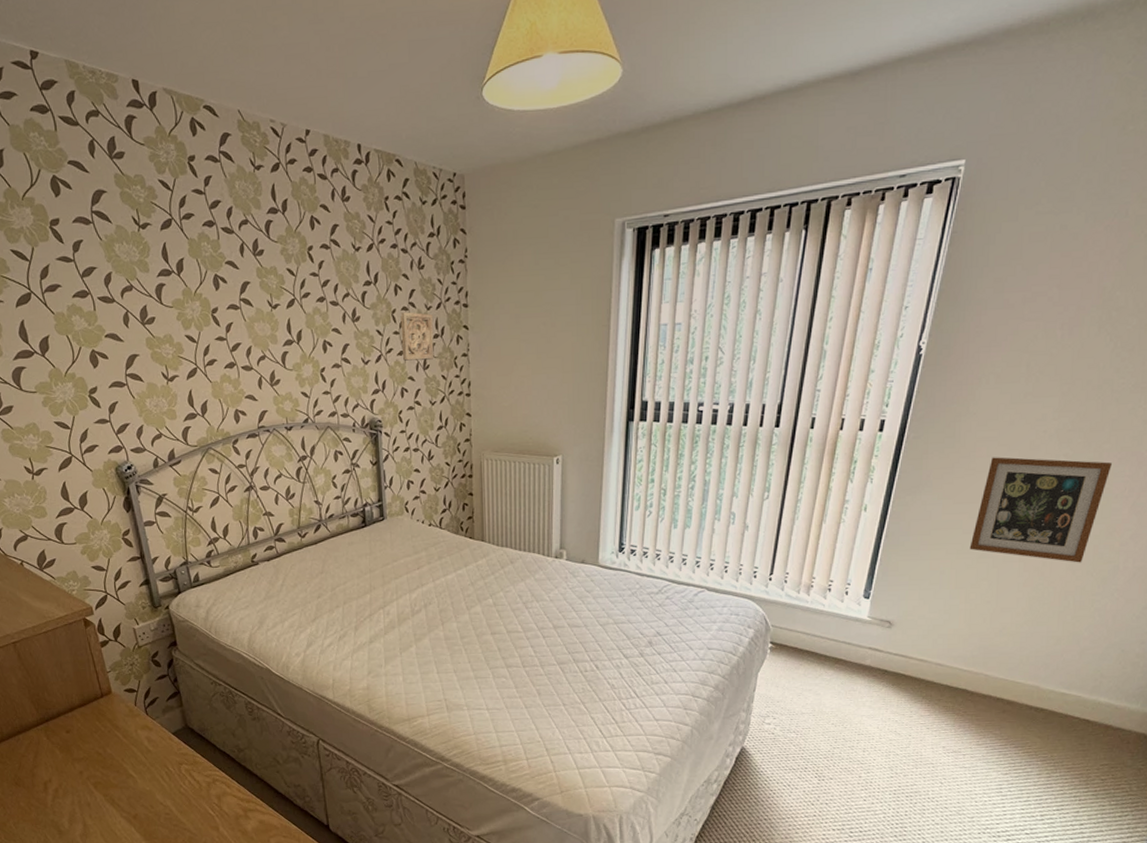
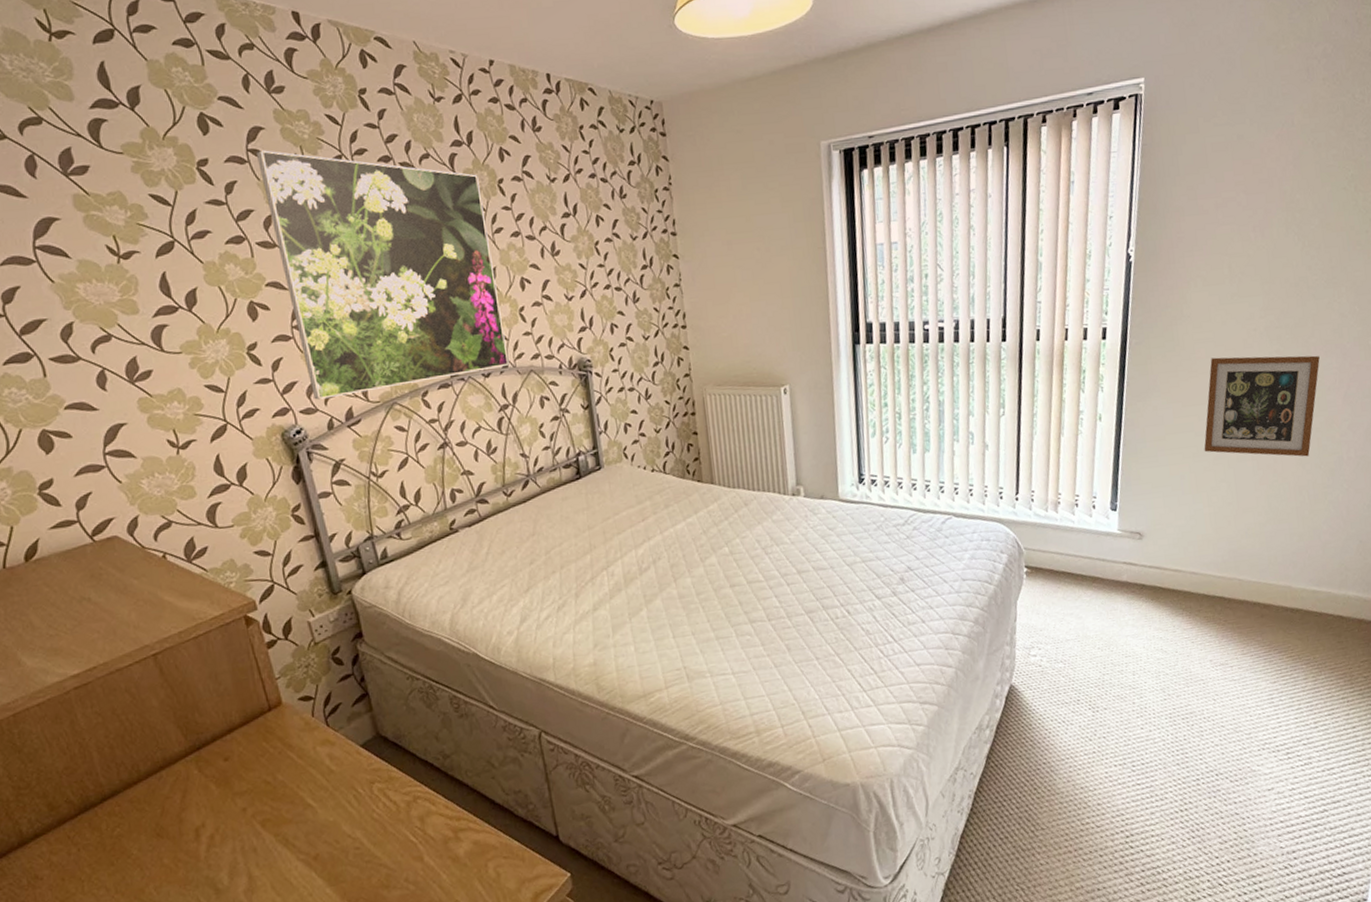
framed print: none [99,212,309,441] -> present [255,150,510,400]
wall ornament: present [400,312,434,361] -> none [604,243,644,295]

